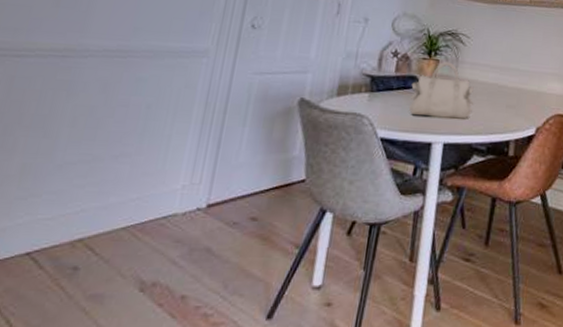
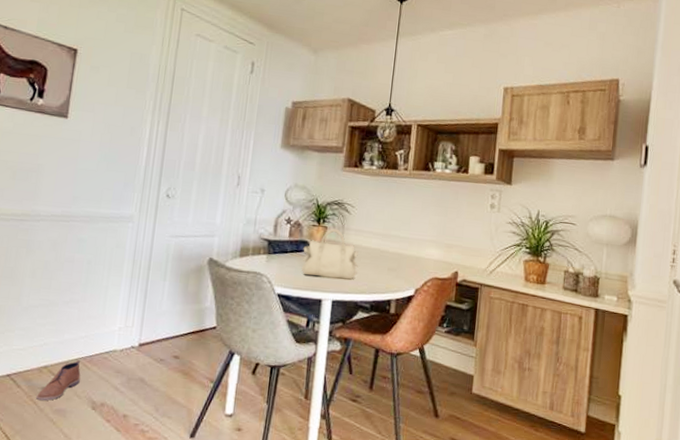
shoe: none [64,229,128,285] -> present [36,360,81,401]

